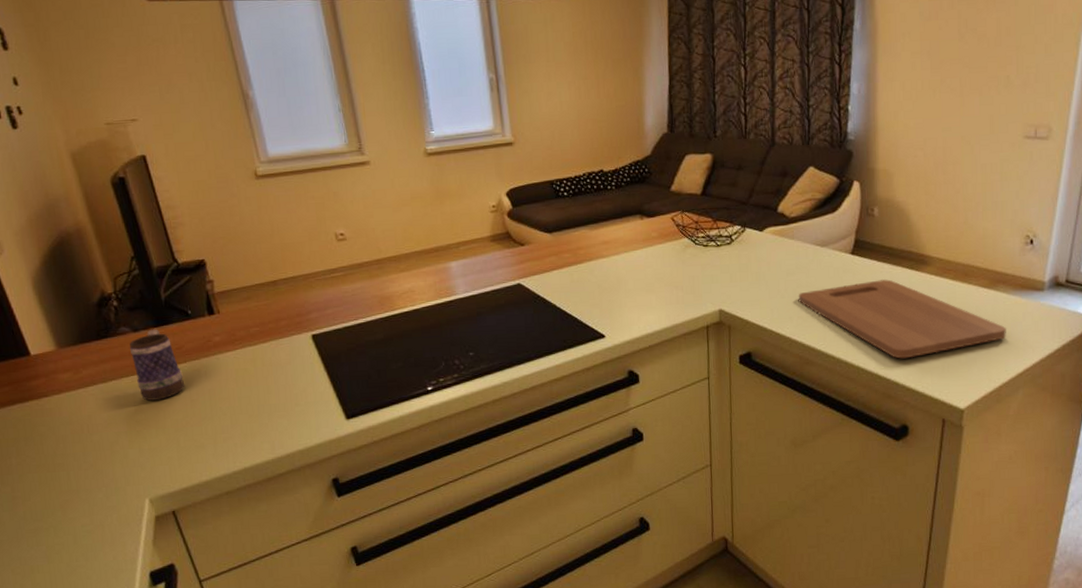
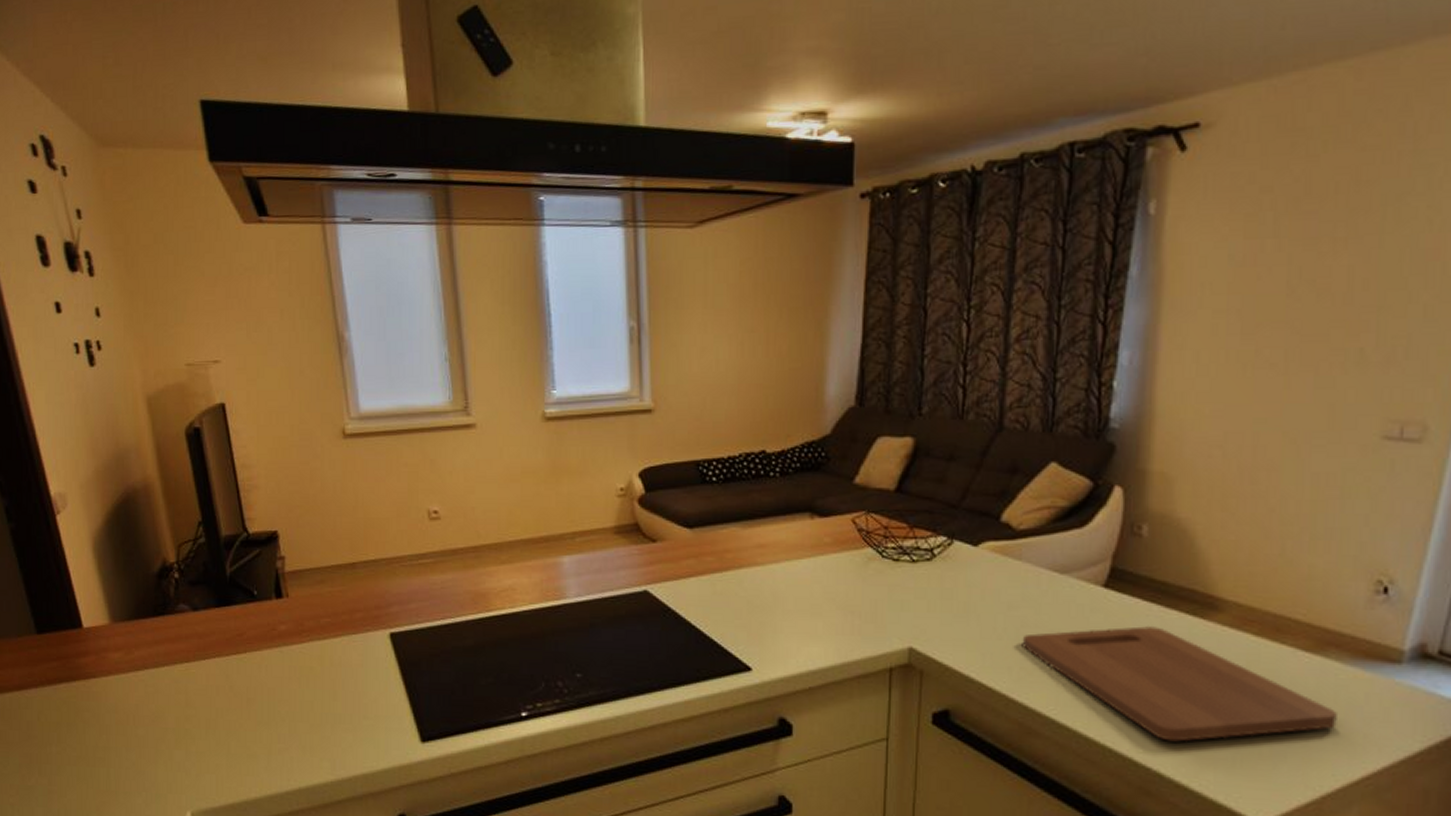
mug: present [130,329,185,401] -> none [187,609,243,695]

